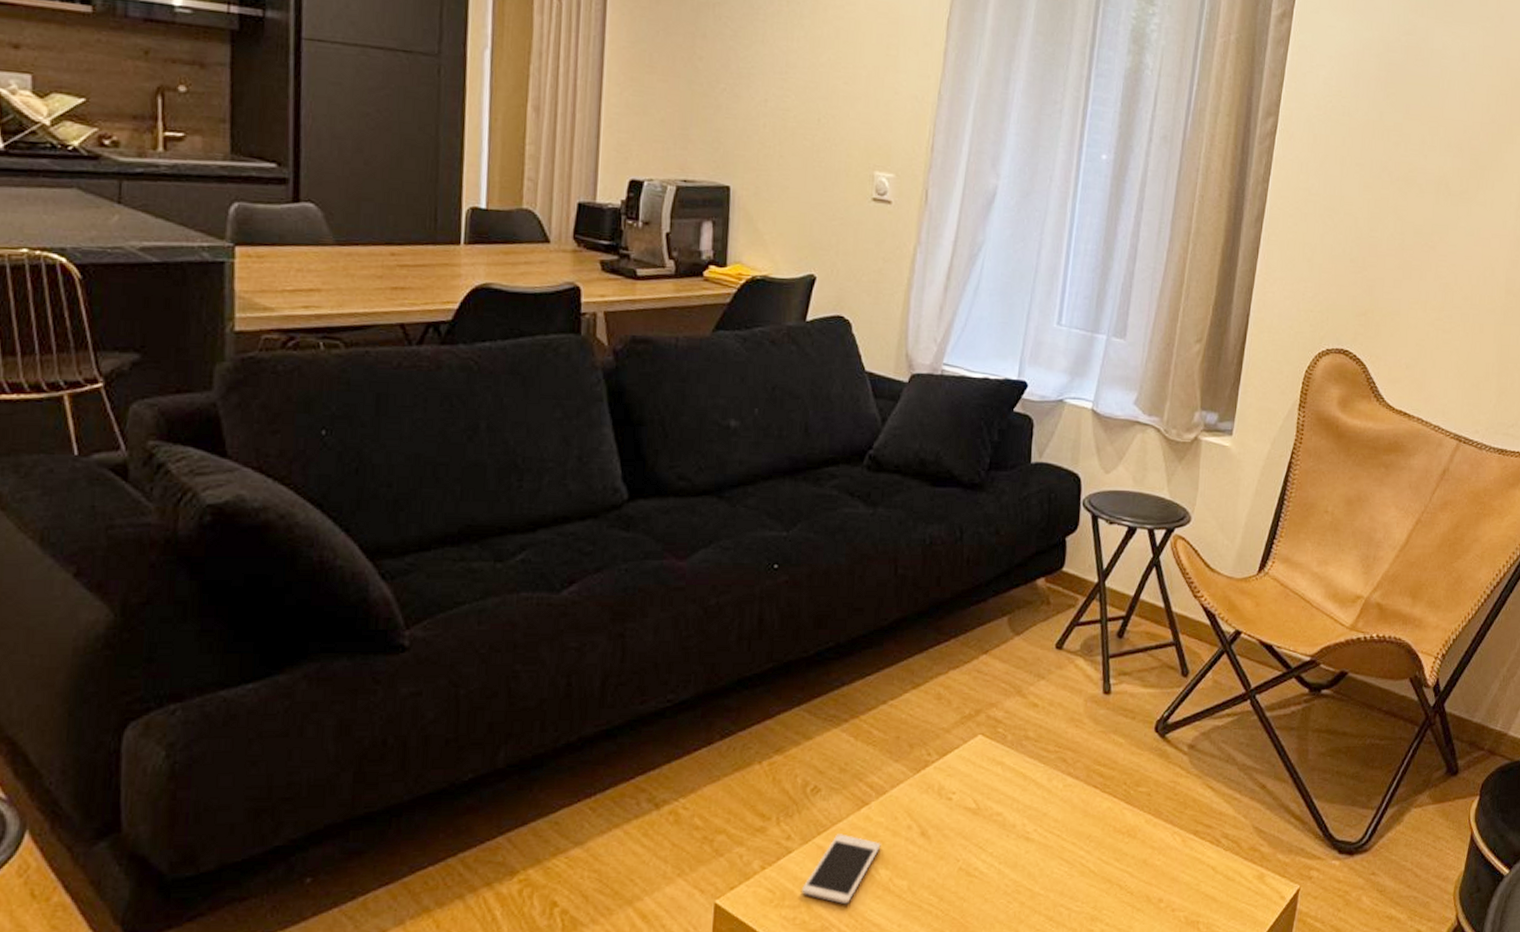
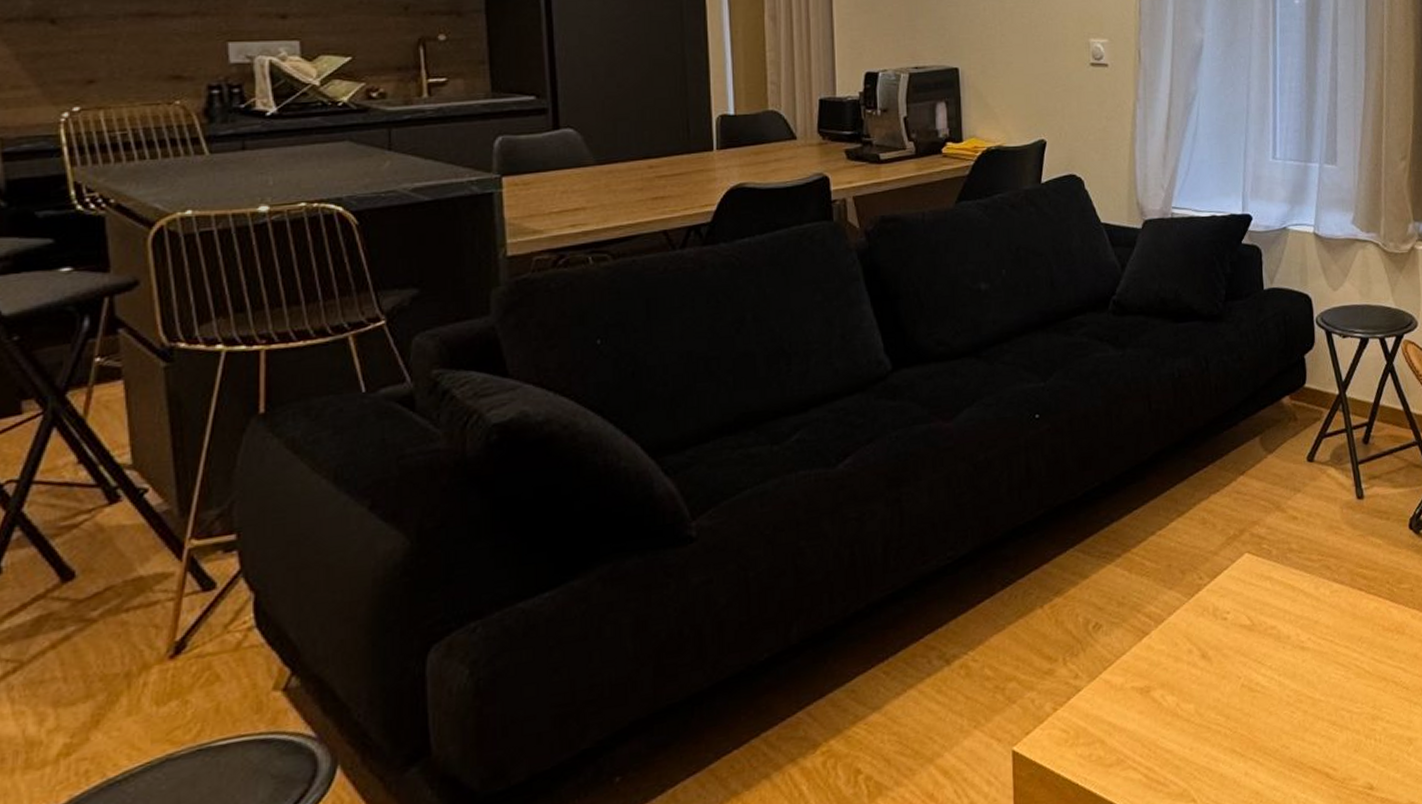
cell phone: present [802,834,881,905] -> none [1094,666,1165,736]

